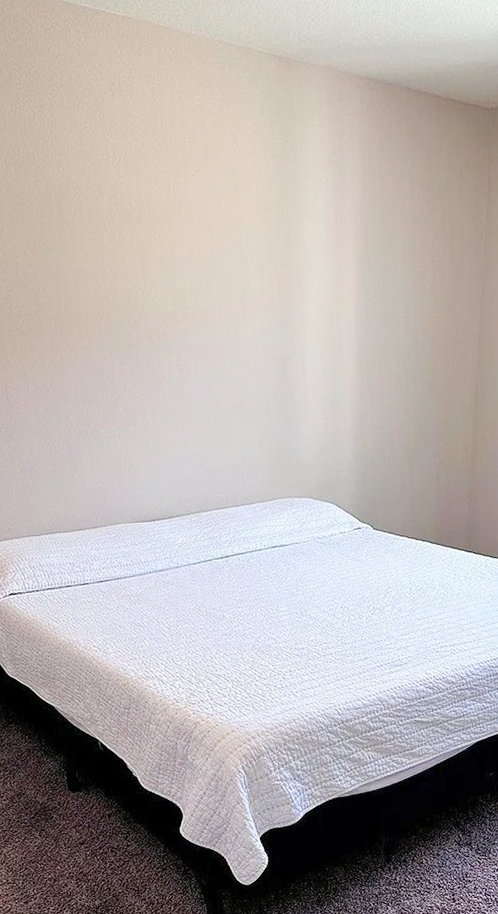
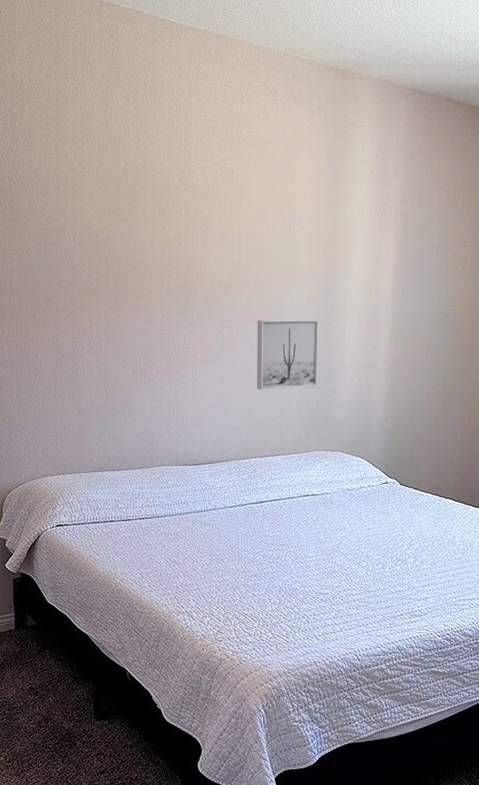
wall art: none [208,352,280,435] -> present [256,318,319,390]

